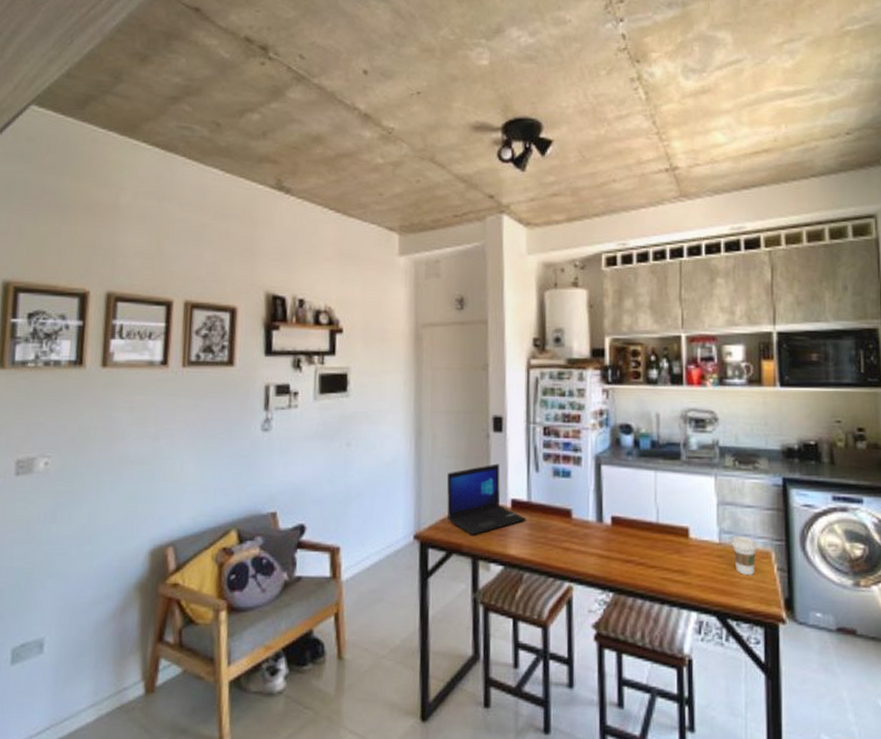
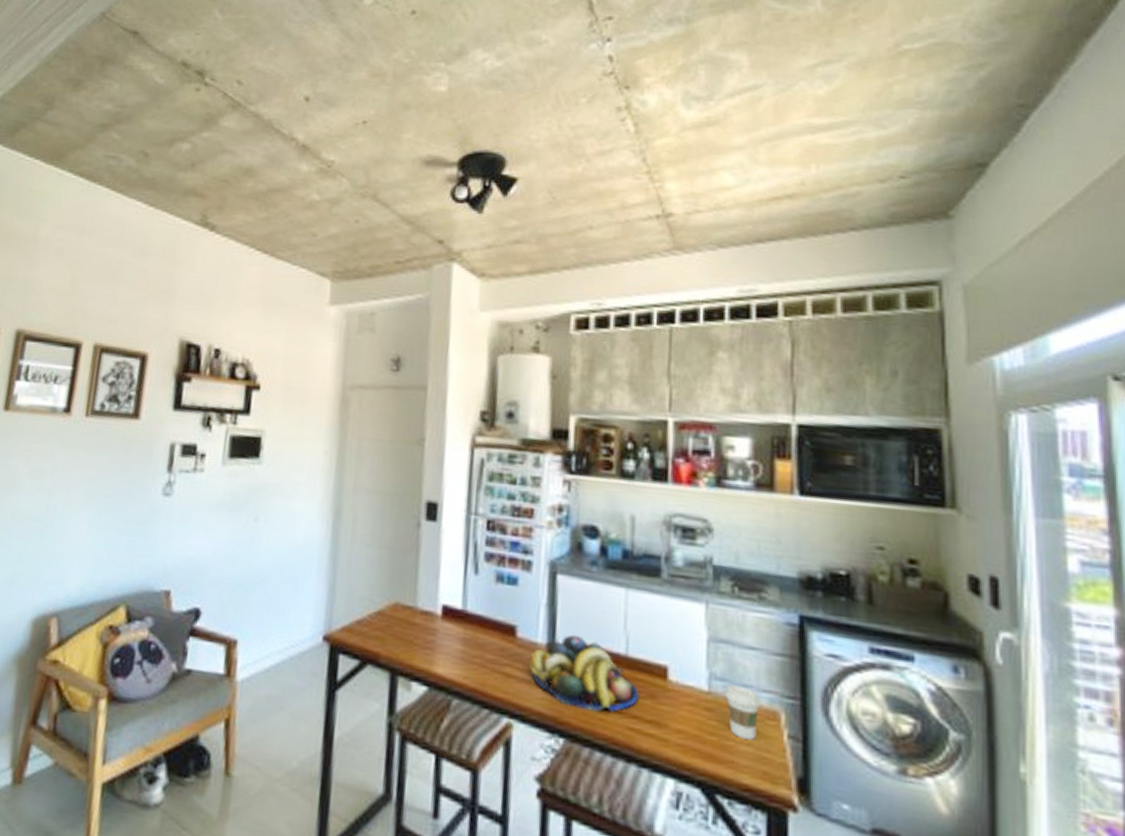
laptop: present [447,463,527,535] -> none [364,559,460,645]
fruit bowl: none [583,511,668,569] -> present [528,634,639,713]

